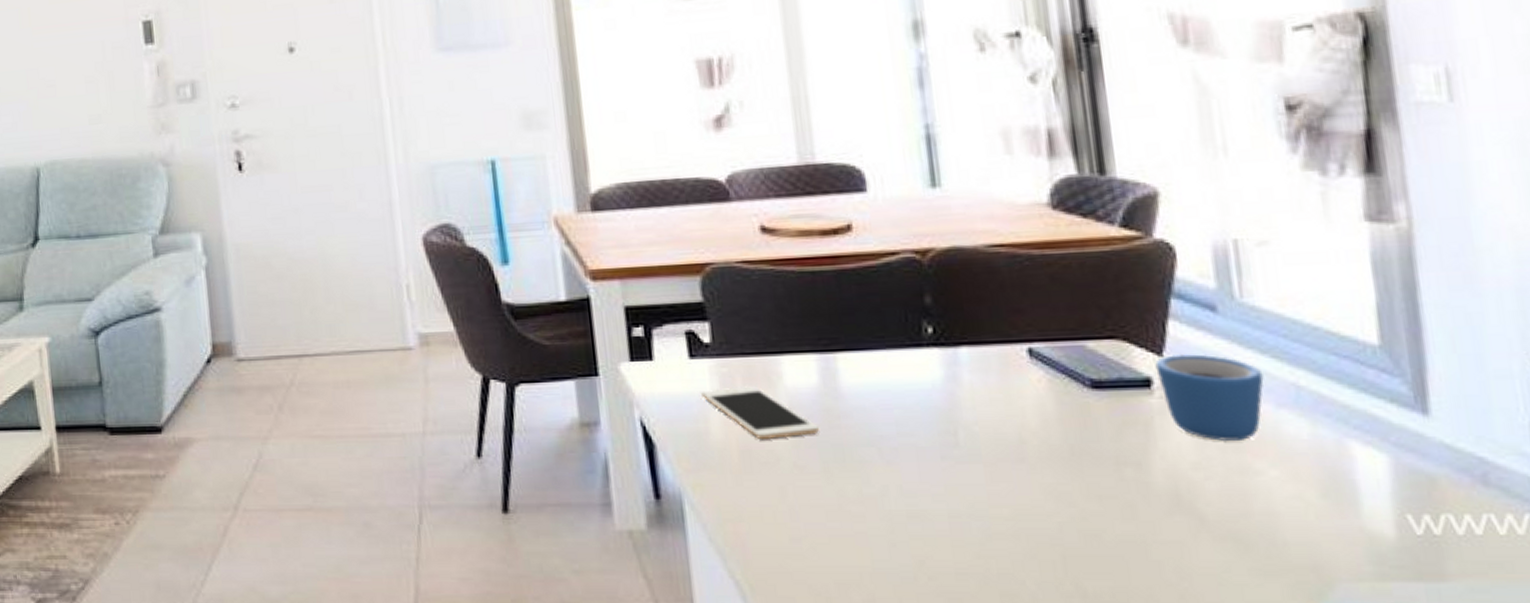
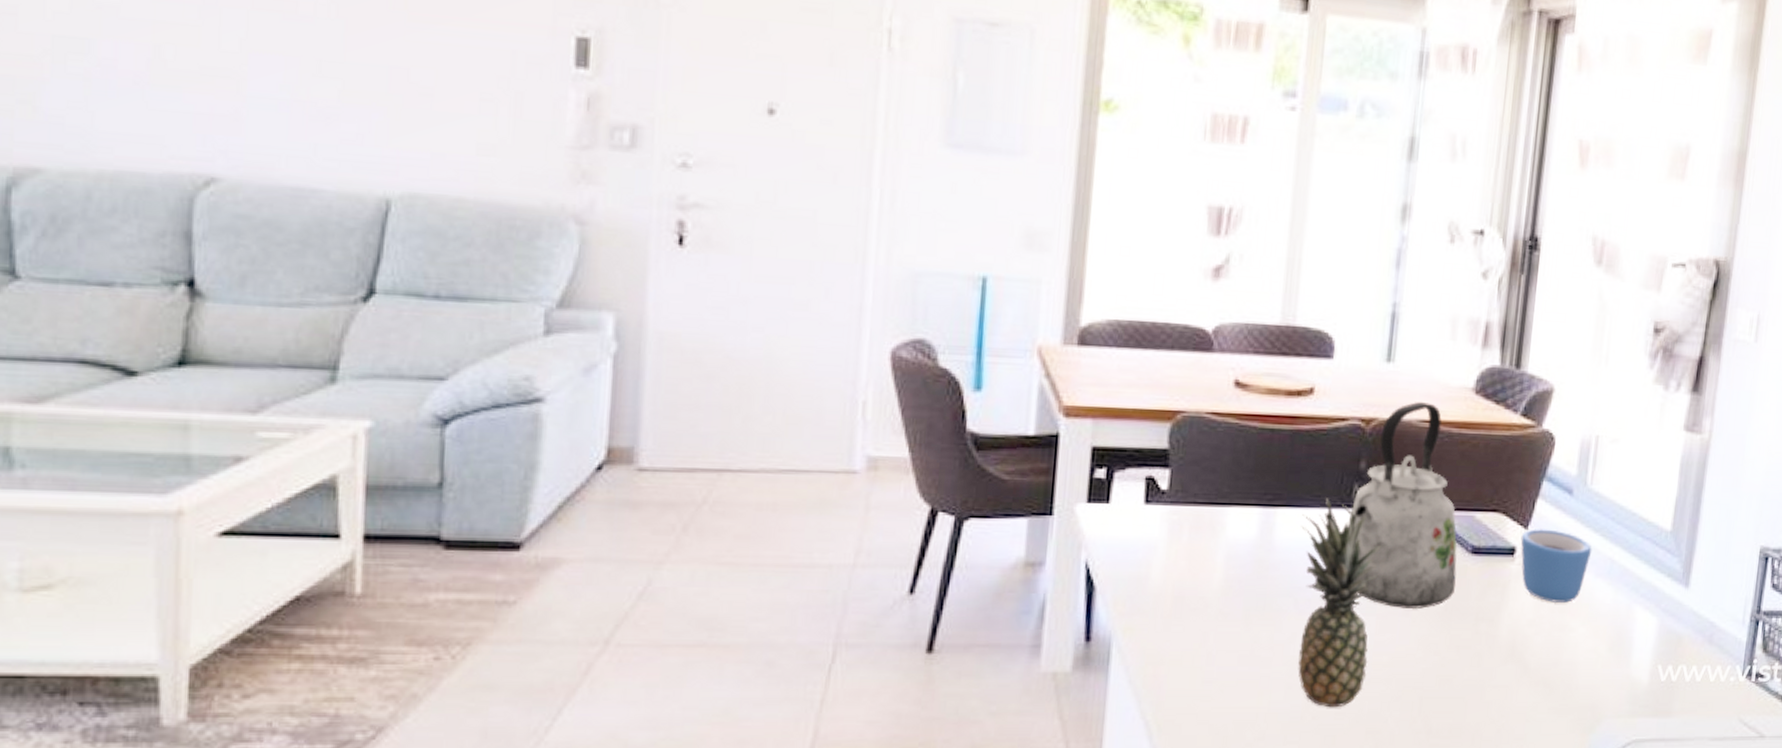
cell phone: present [701,386,819,439] -> none [1149,534,1248,586]
fruit: none [867,338,986,568] -> present [1298,498,1380,708]
kettle: none [924,224,1080,456] -> present [1347,401,1457,610]

